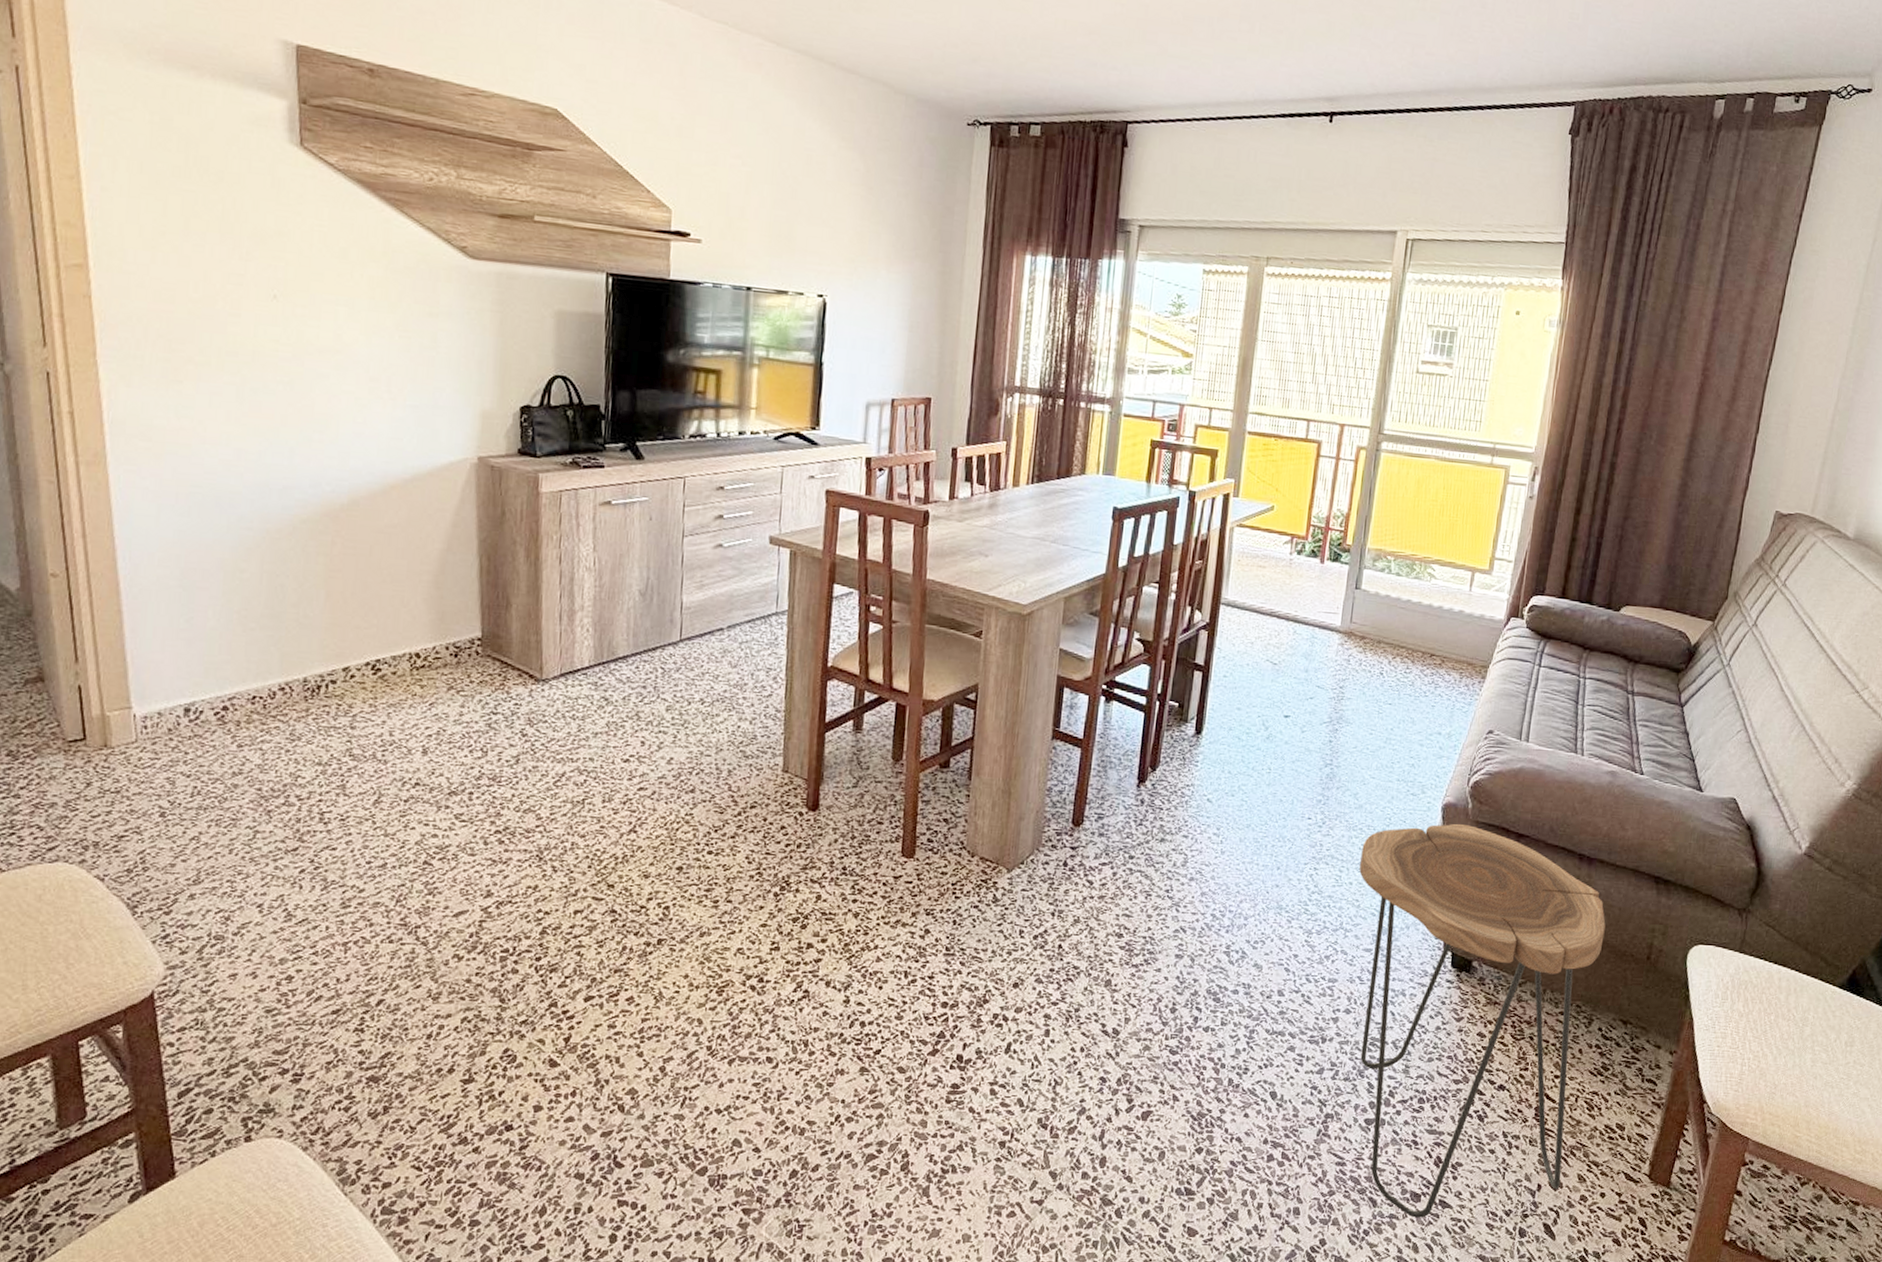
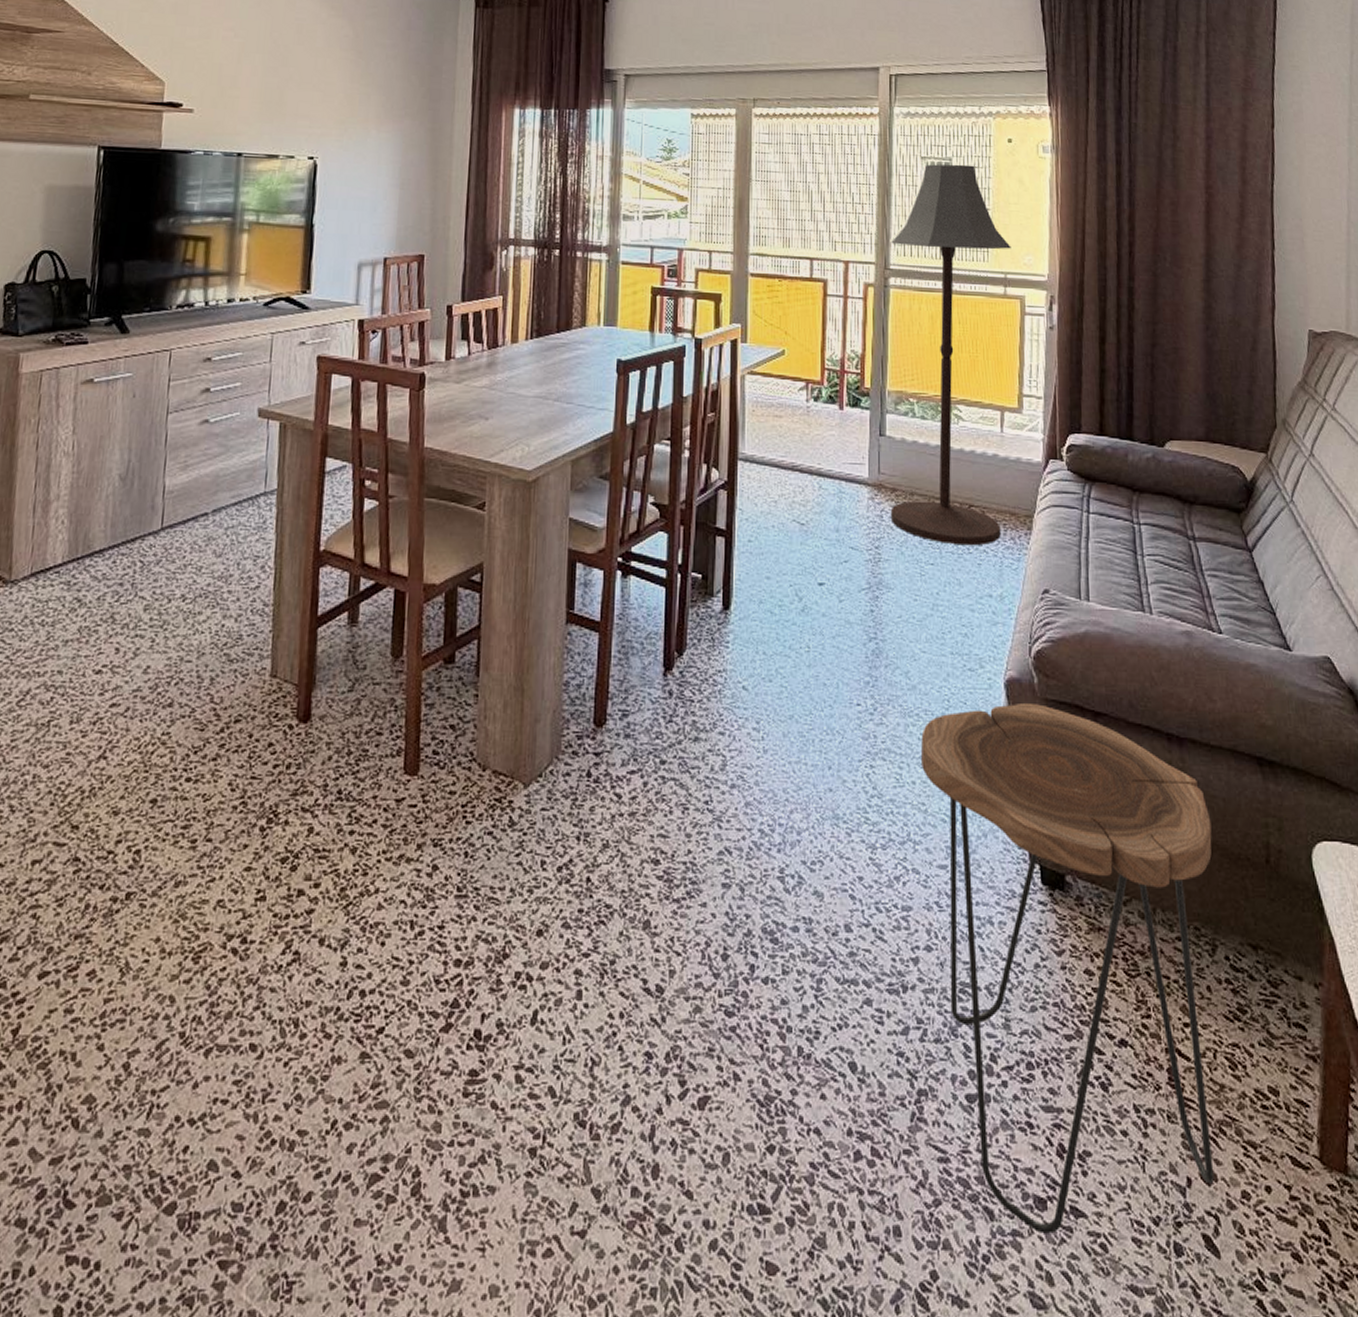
floor lamp: none [1357,332,1504,690] -> present [890,164,1011,546]

